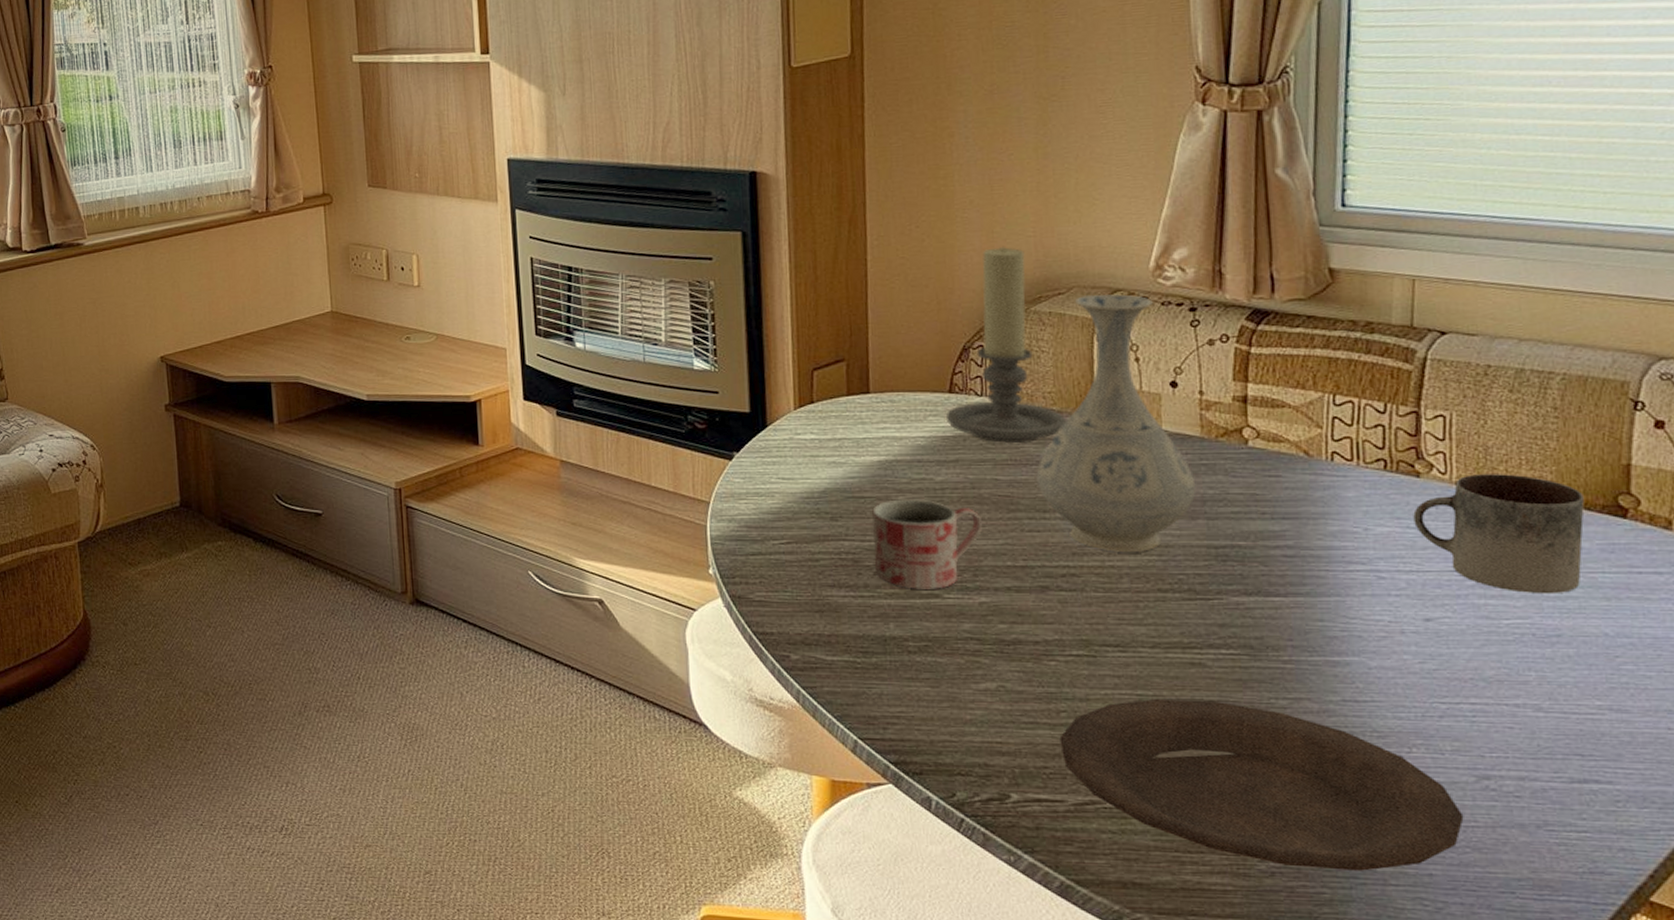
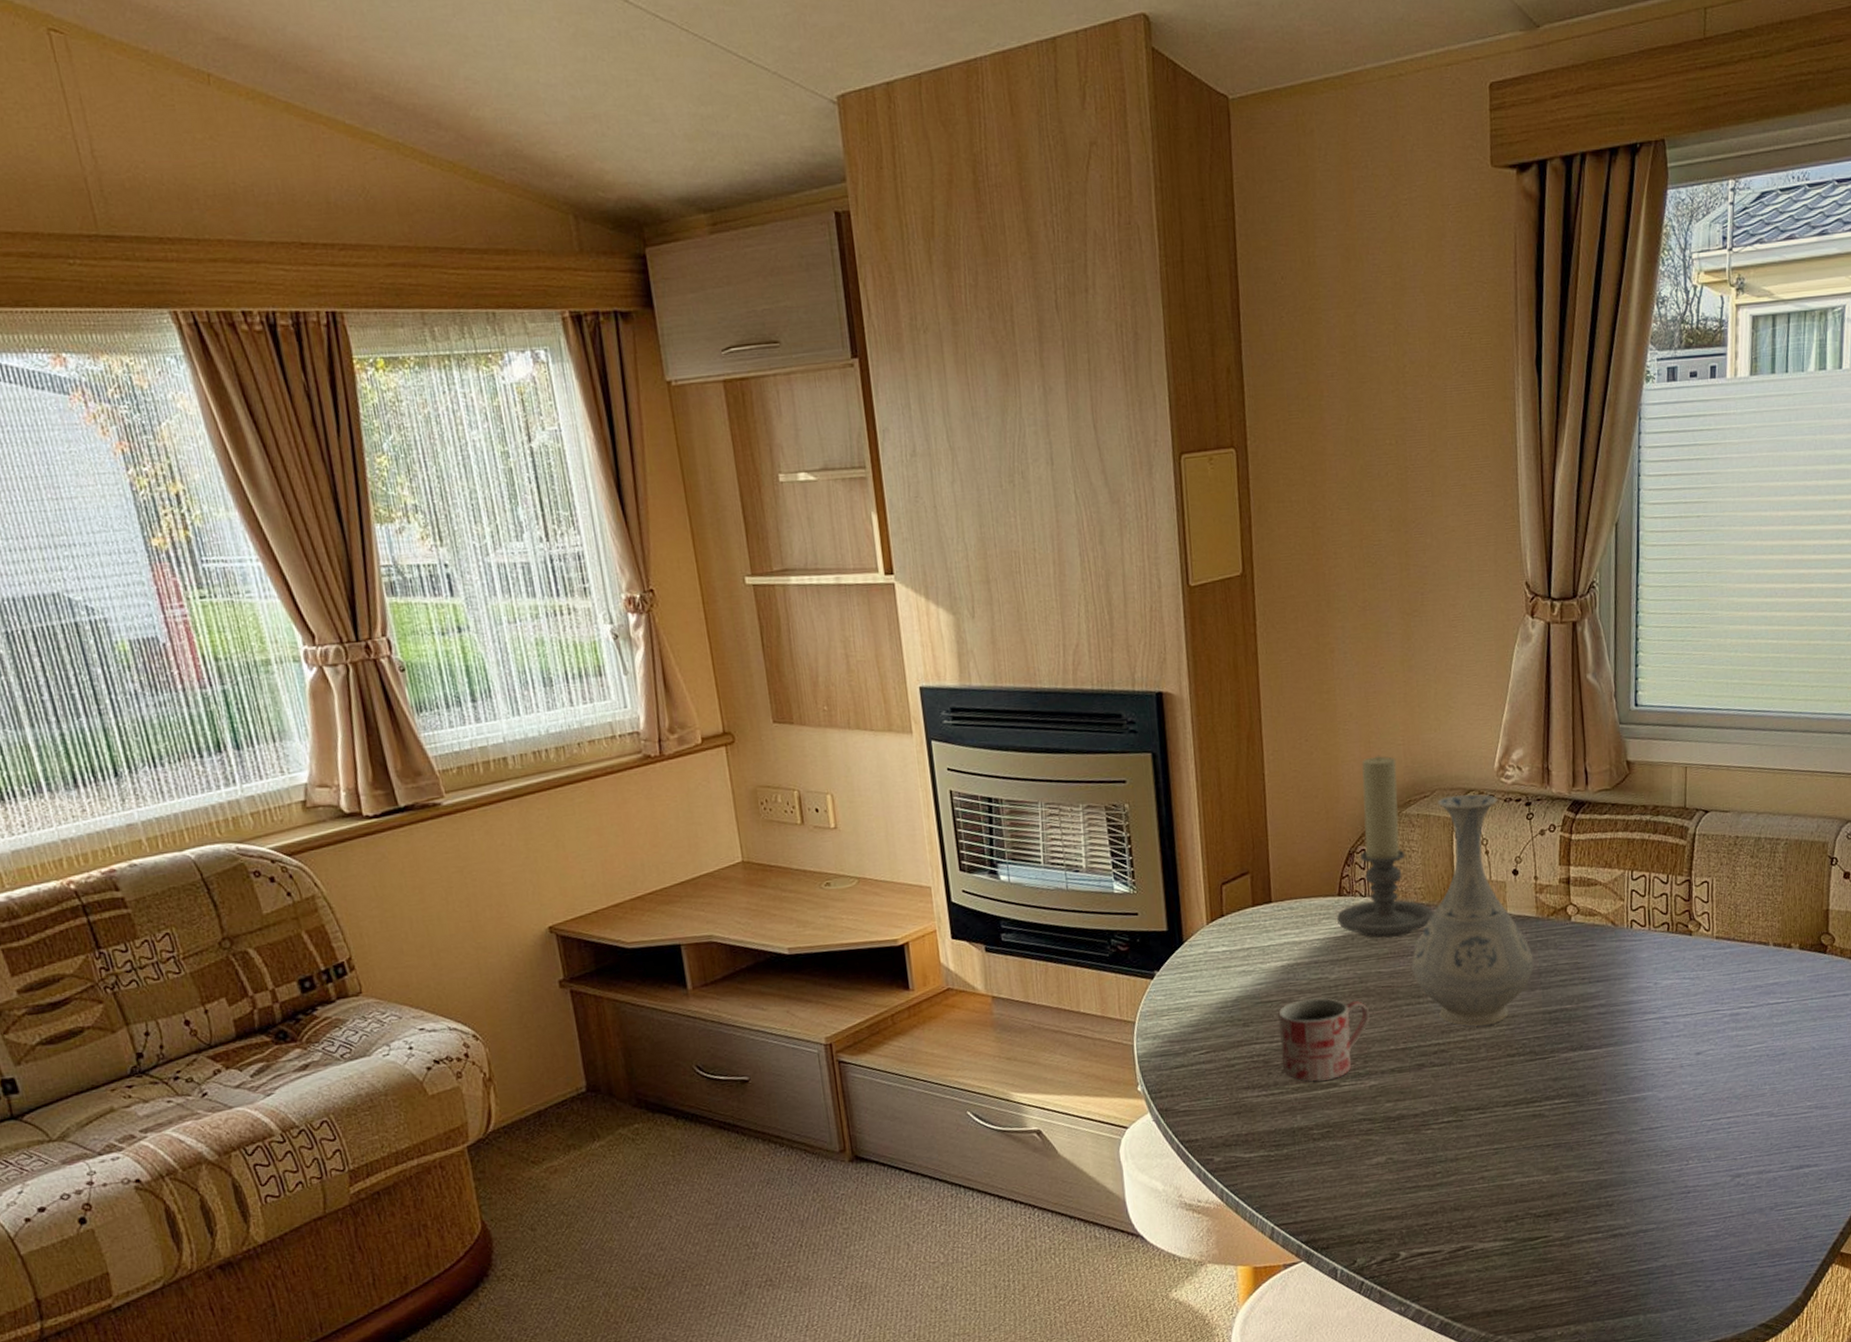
plate: present [1059,698,1464,871] -> none [1436,1144,1724,1274]
mug: present [1413,474,1585,594] -> none [1688,926,1800,1023]

